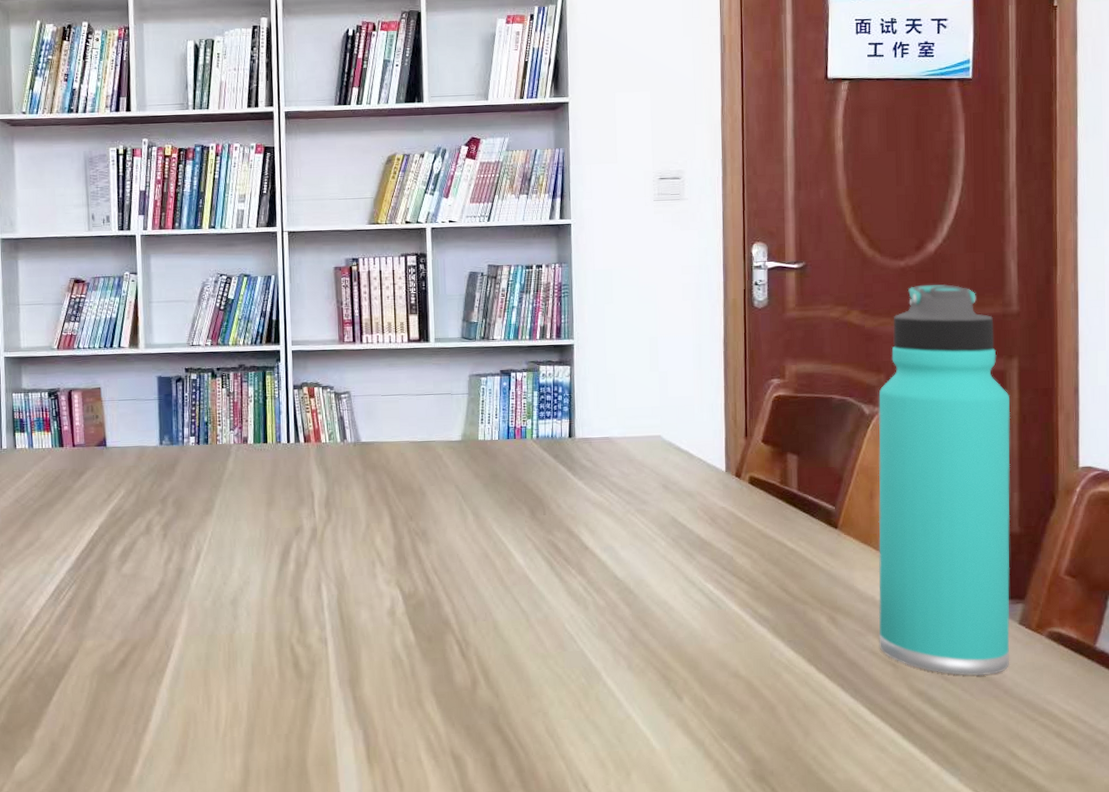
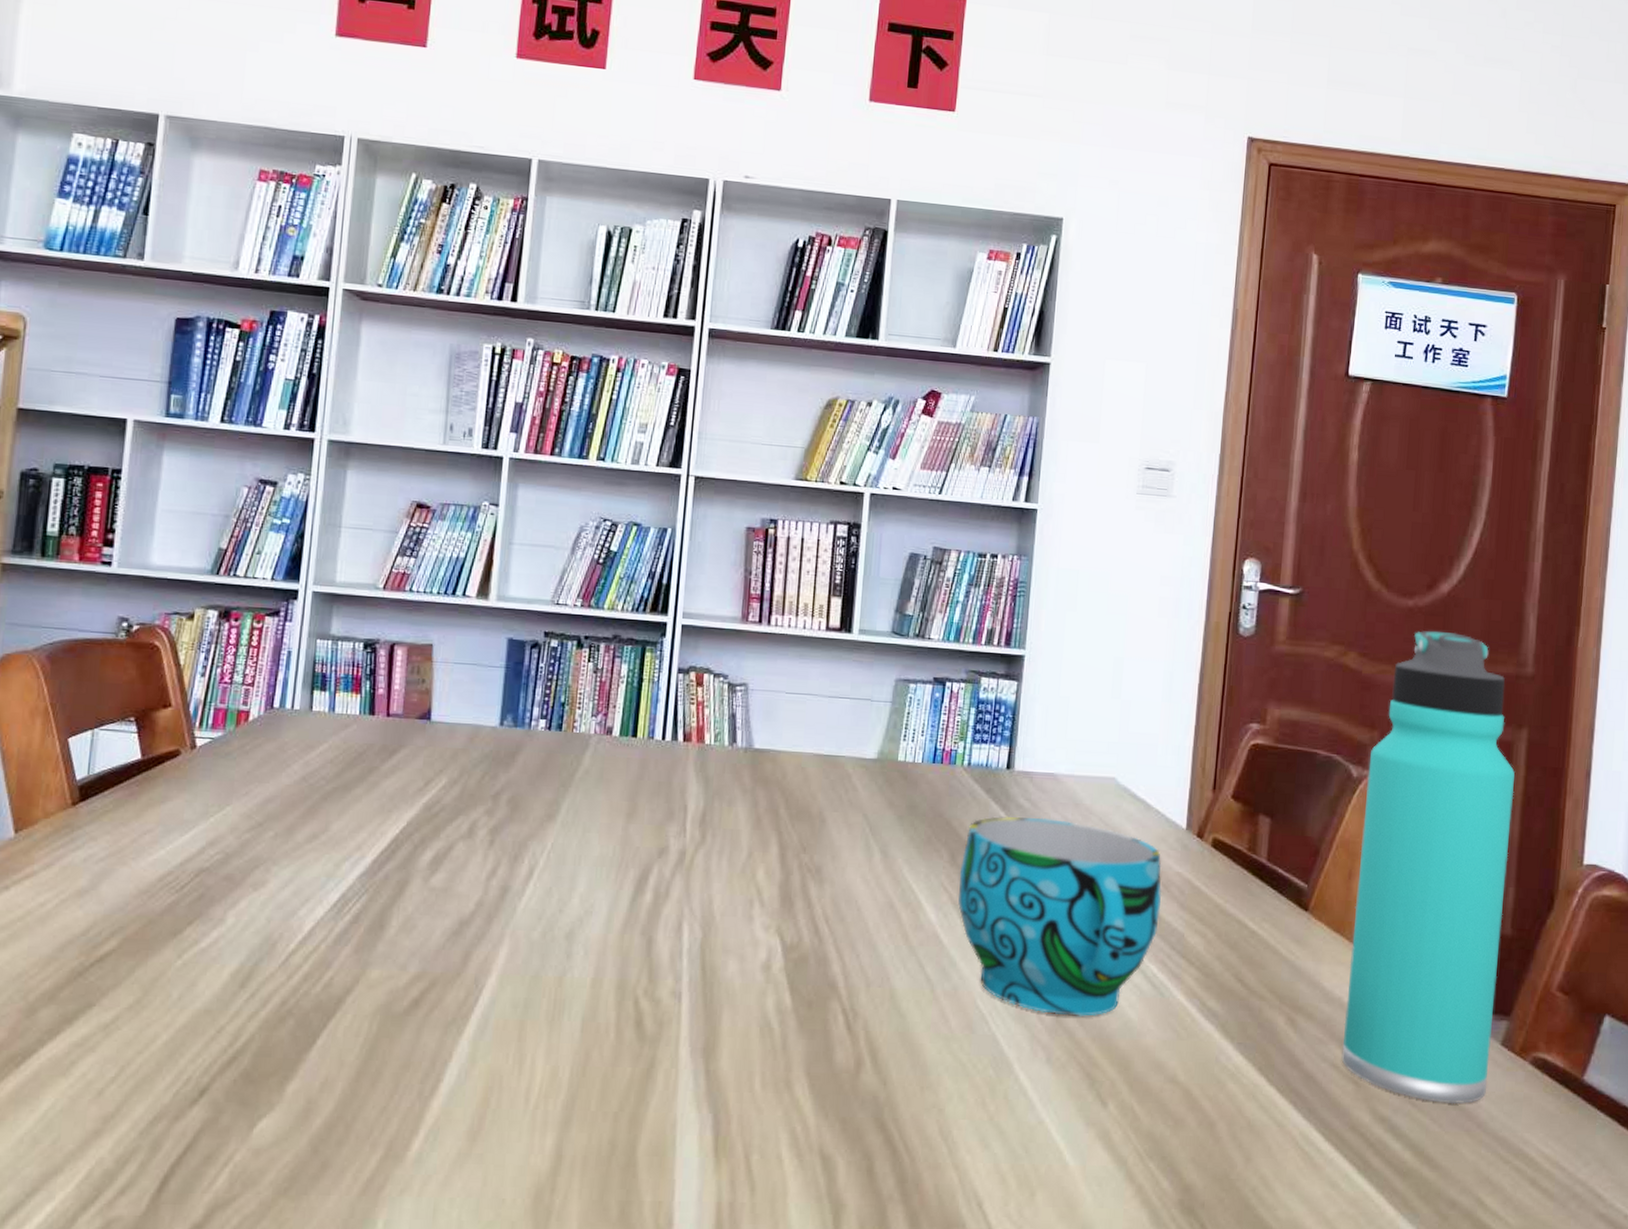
cup: none [539,474,711,631] -> present [958,816,1162,1016]

